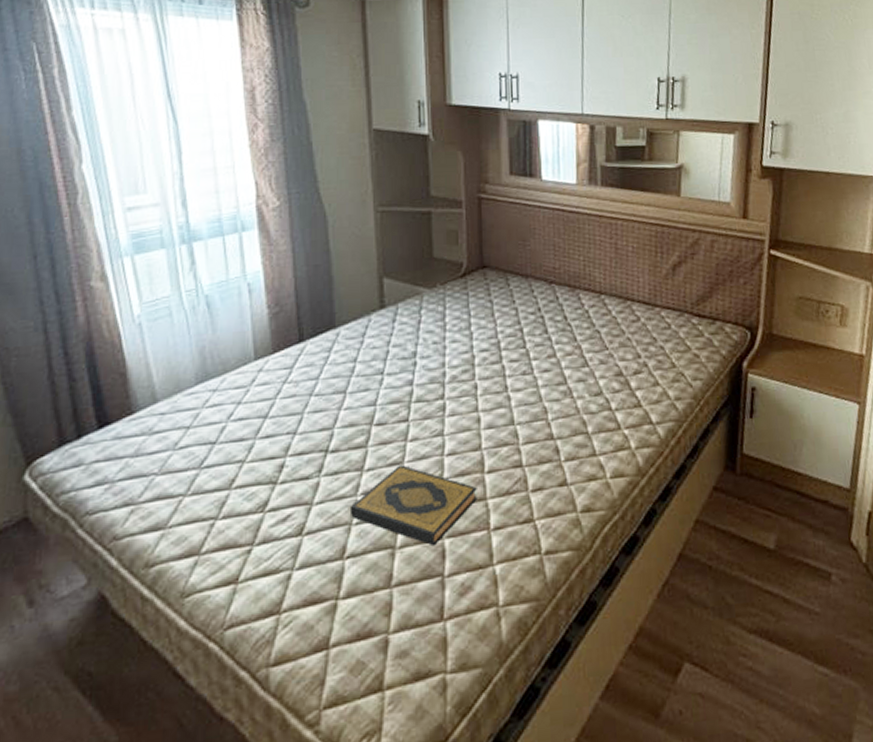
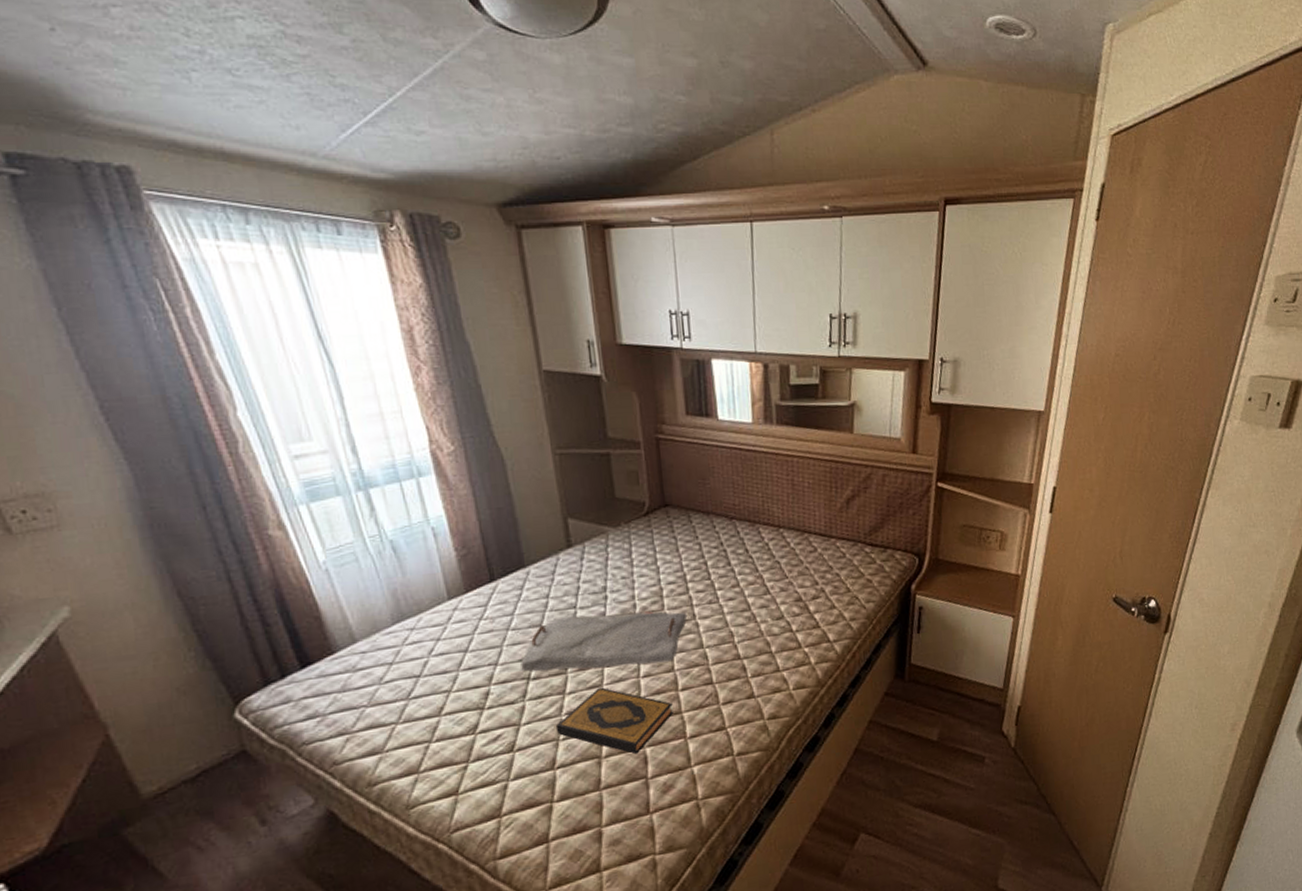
serving tray: none [320,380,499,443] -> present [520,611,688,672]

